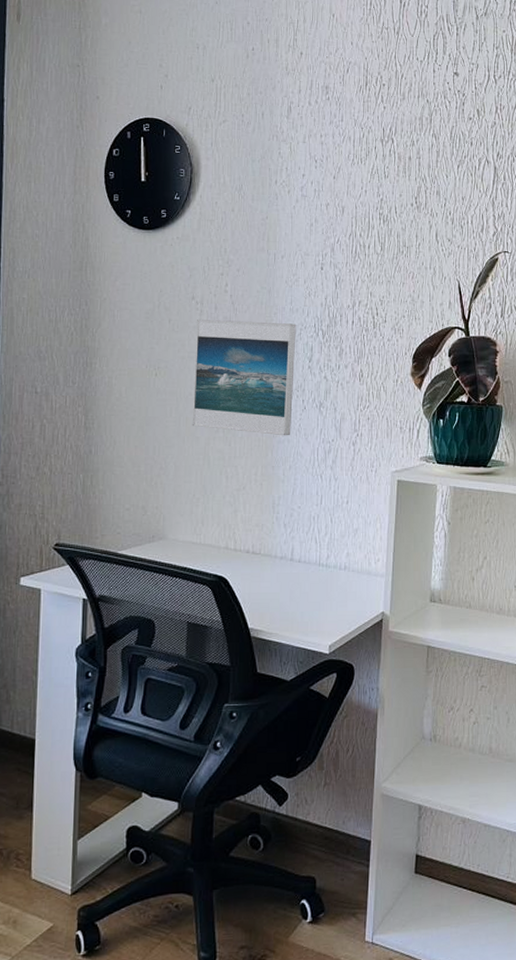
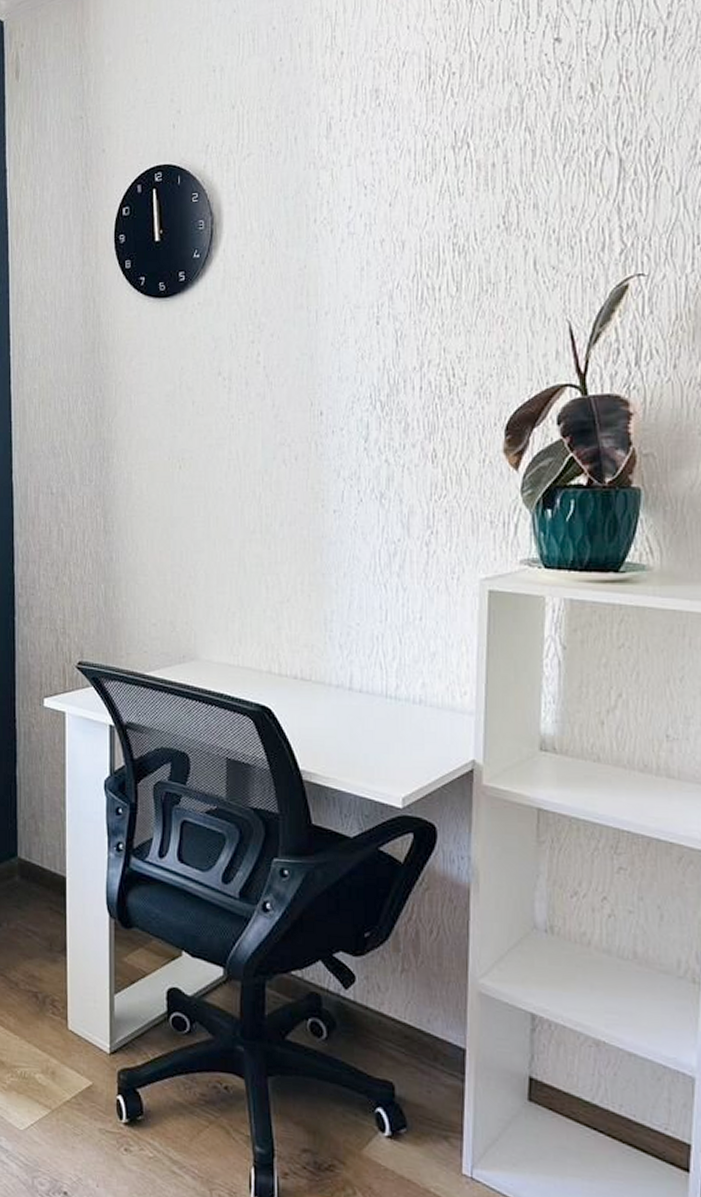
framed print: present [192,319,296,436] -> none [223,395,347,536]

